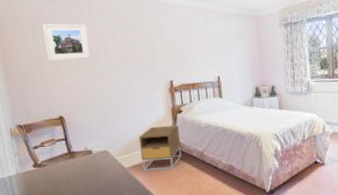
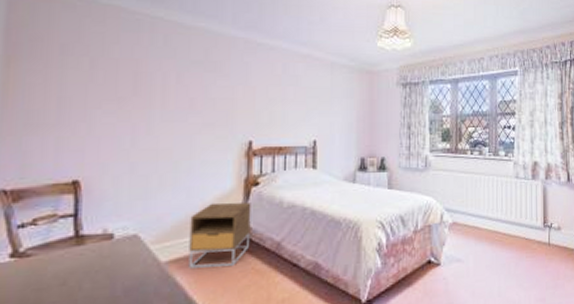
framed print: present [43,23,91,62] -> none [74,50,143,102]

